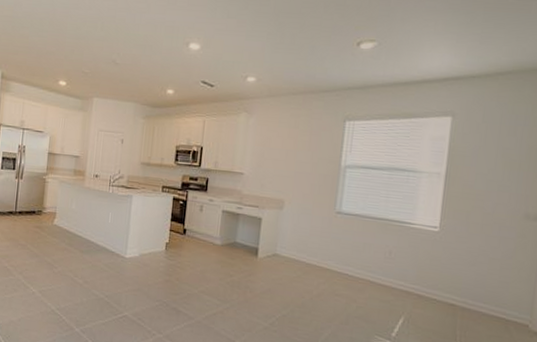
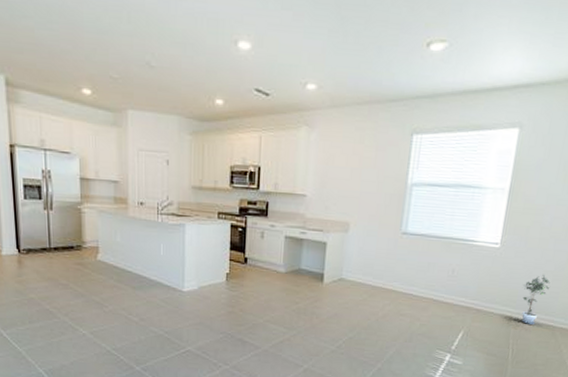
potted plant: none [468,261,498,316] -> present [522,274,550,325]

